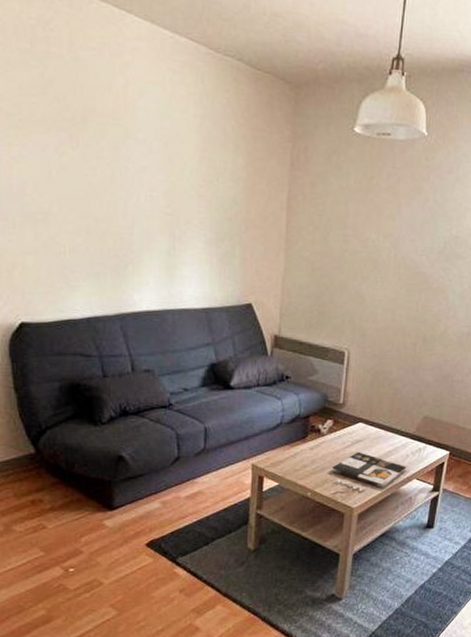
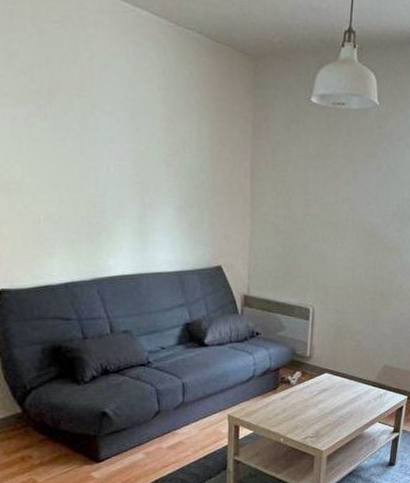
magazine: present [331,451,407,491] -> none [301,399,370,435]

